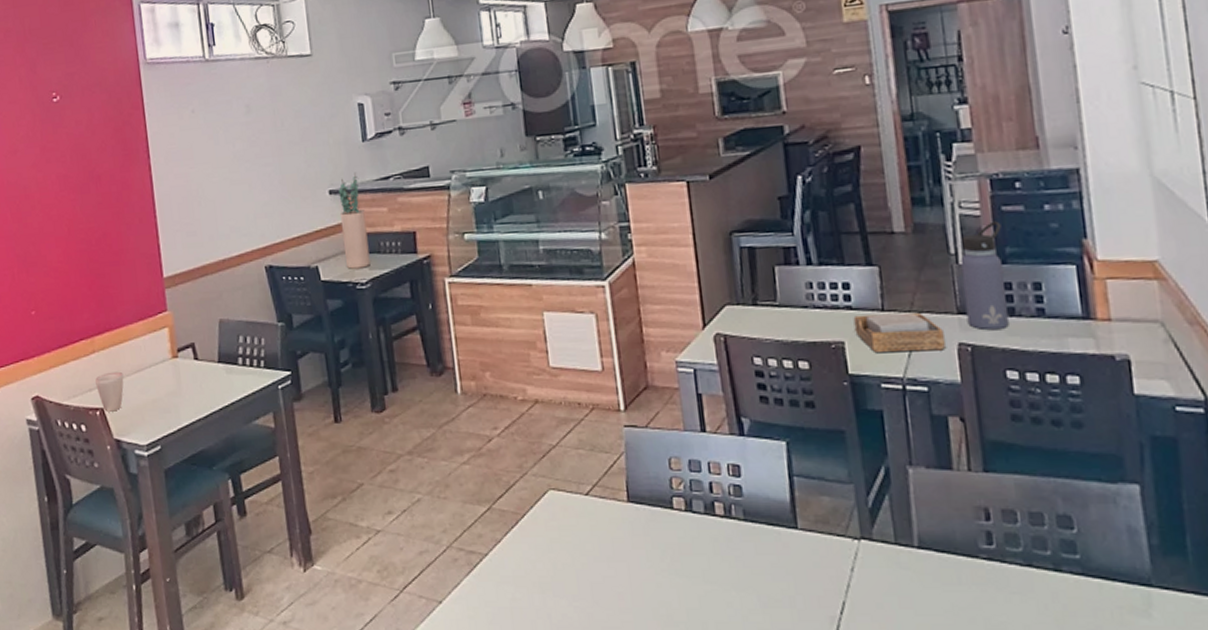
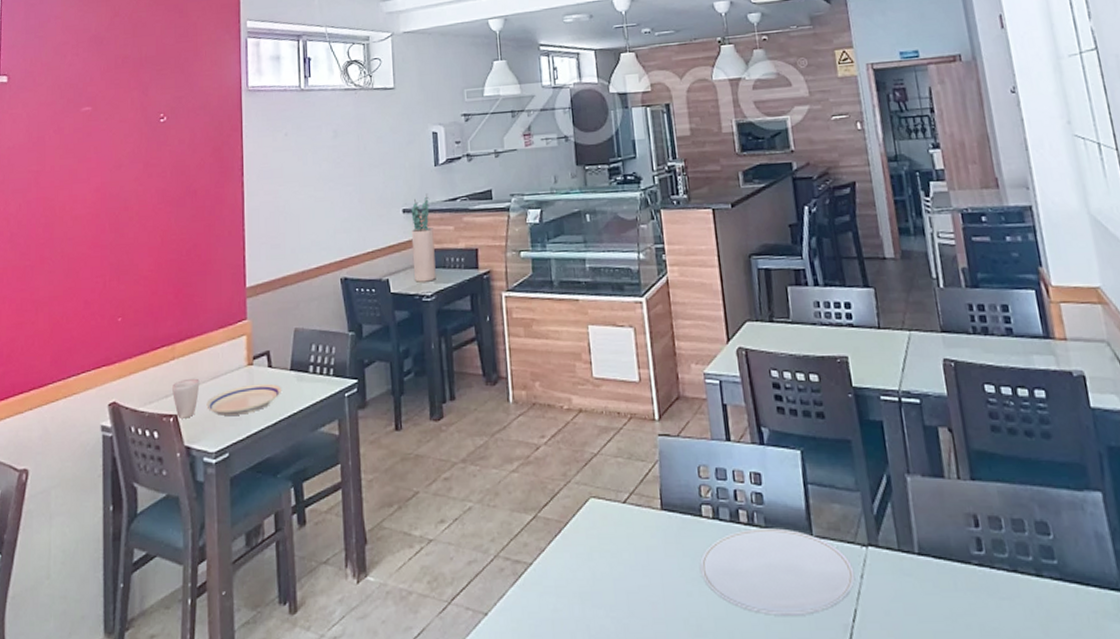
plate: none [132,376,211,409] -> present [206,383,281,416]
plate: none [670,521,845,609] -> present [700,528,855,617]
napkin holder: present [853,312,945,353] -> none [854,330,933,368]
water bottle: present [960,221,1009,331] -> none [941,250,984,348]

